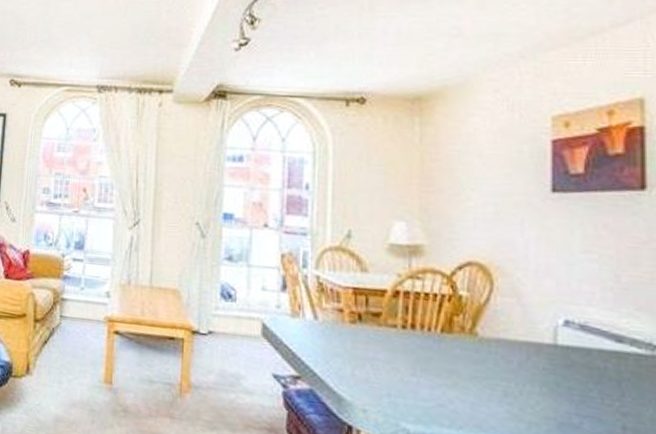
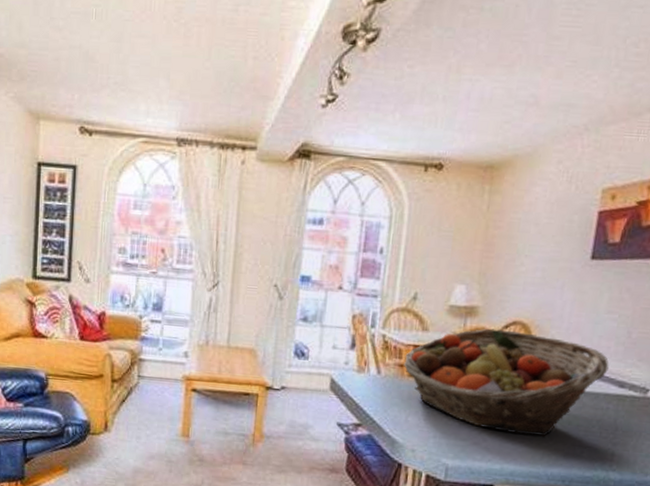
fruit basket: none [342,270,598,401] -> present [403,328,609,437]

